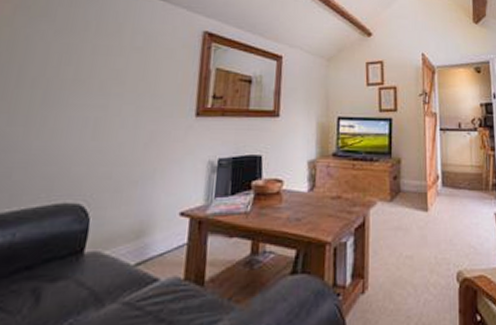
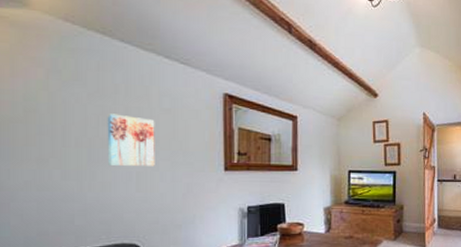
wall art: none [62,52,124,112] -> present [107,113,155,167]

